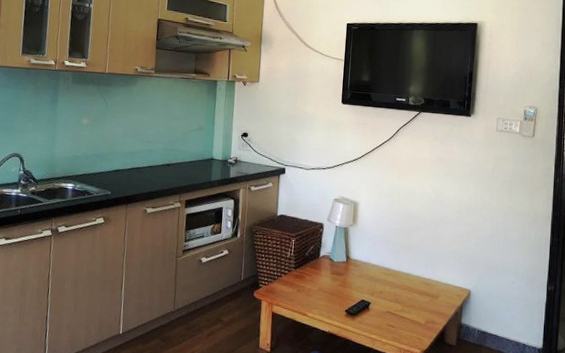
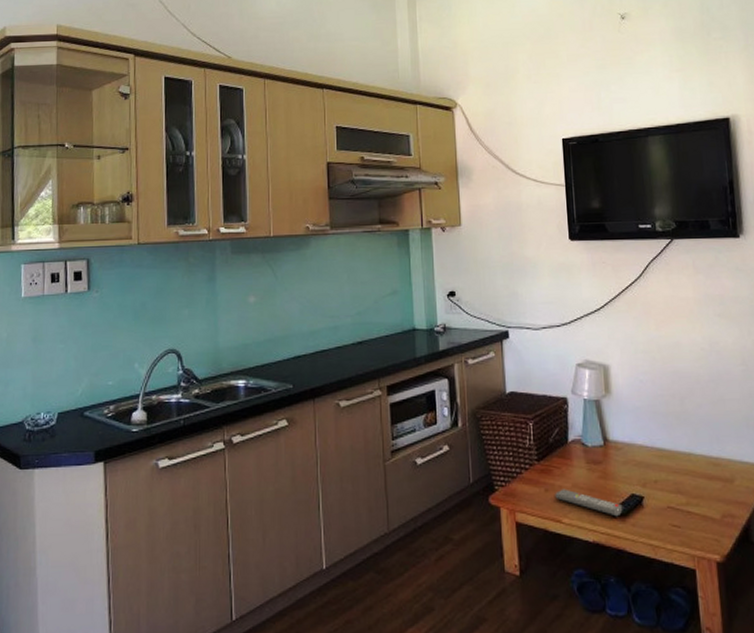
remote control: none [304,291,354,315] -> present [555,489,623,517]

